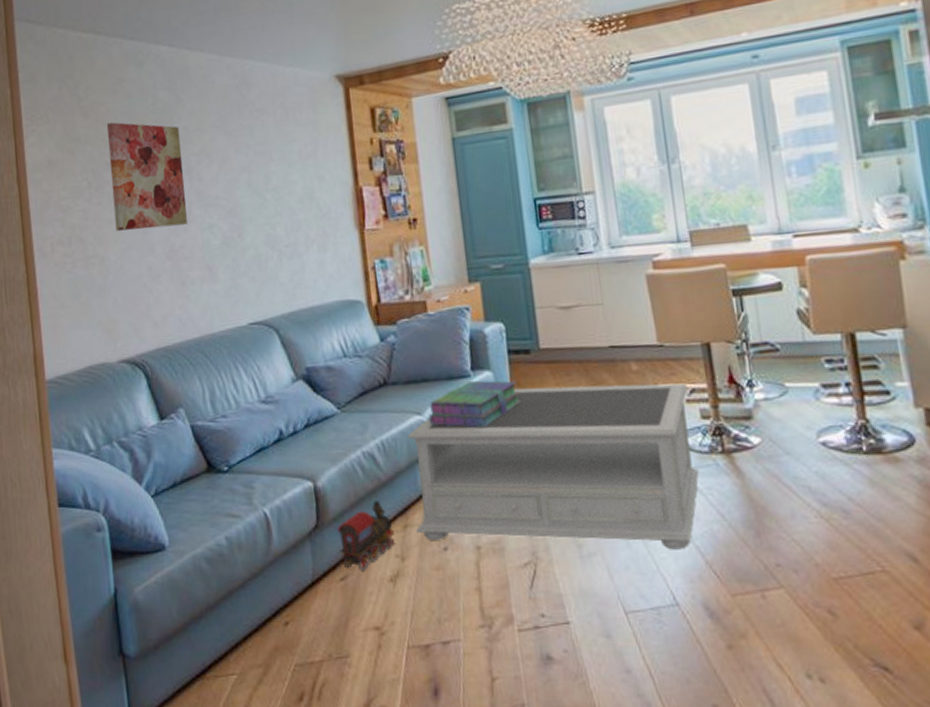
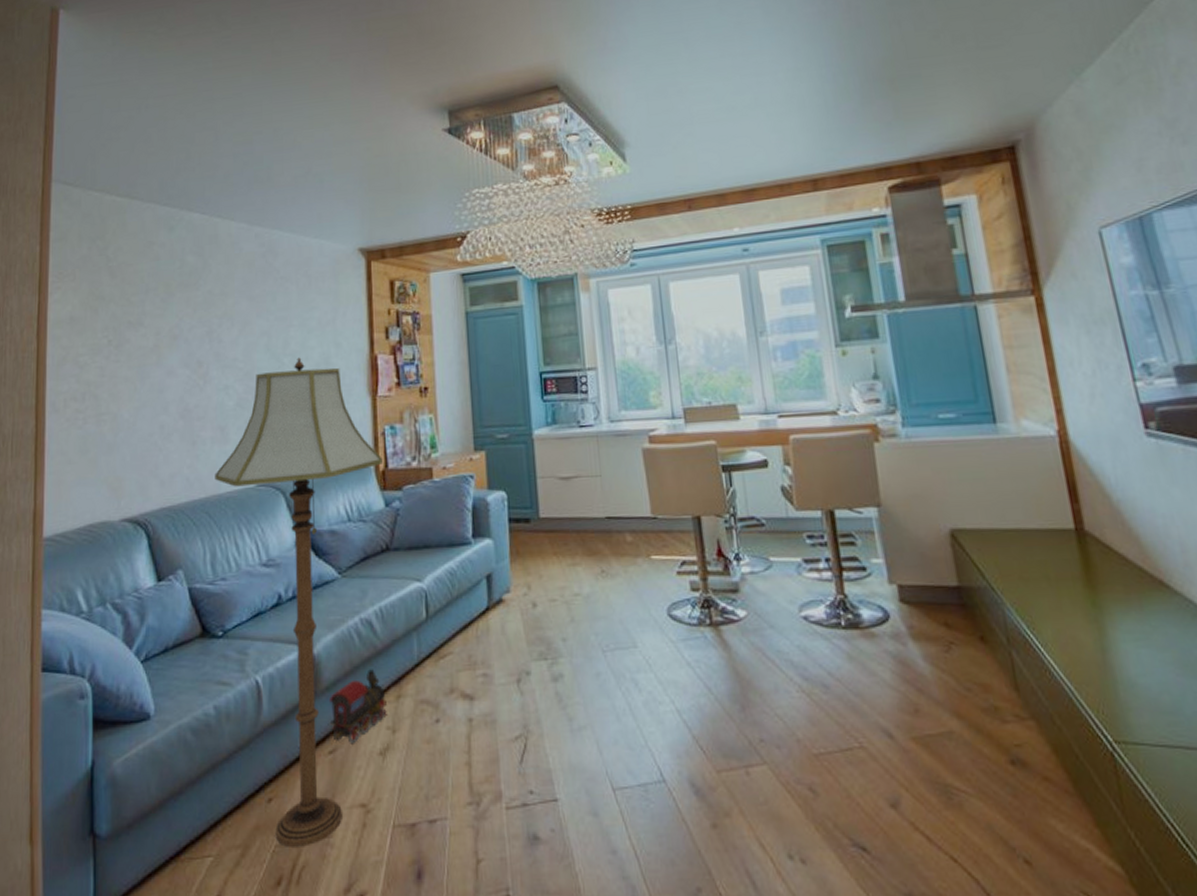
wall art: present [106,122,188,231] -> none [131,282,205,389]
floor lamp: none [206,192,376,666] -> present [215,357,384,847]
coffee table: present [407,383,700,550] -> none [406,555,688,724]
stack of books: present [428,380,521,427] -> none [428,548,519,595]

